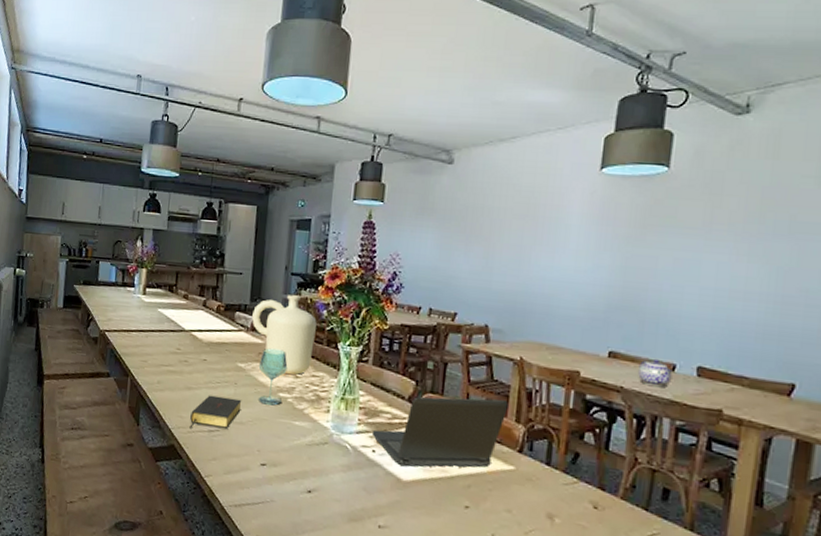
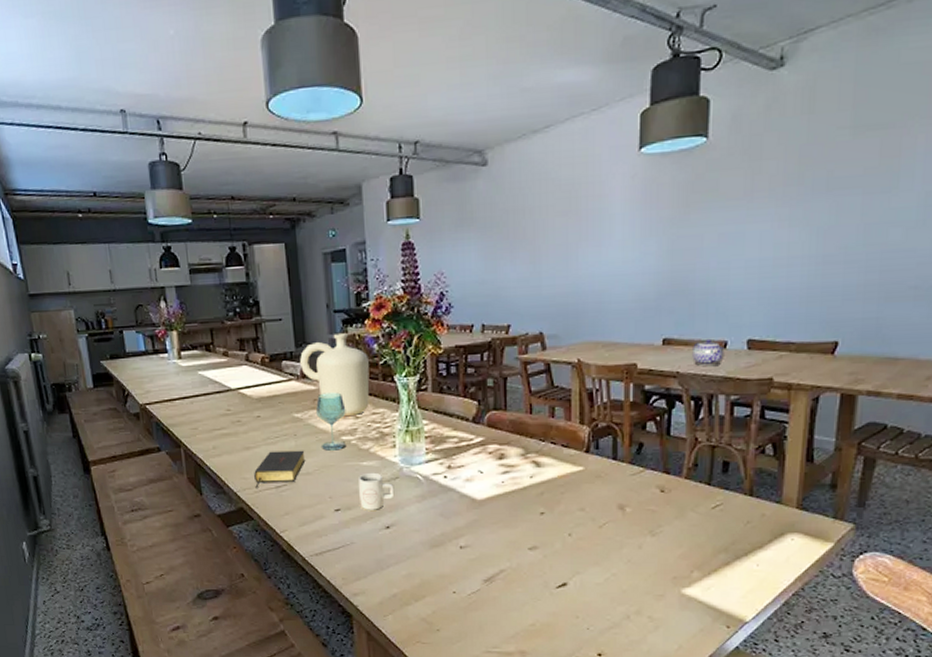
mug: none [286,432,322,472] -> present [358,472,395,510]
laptop computer: present [371,396,509,468] -> none [441,404,571,487]

